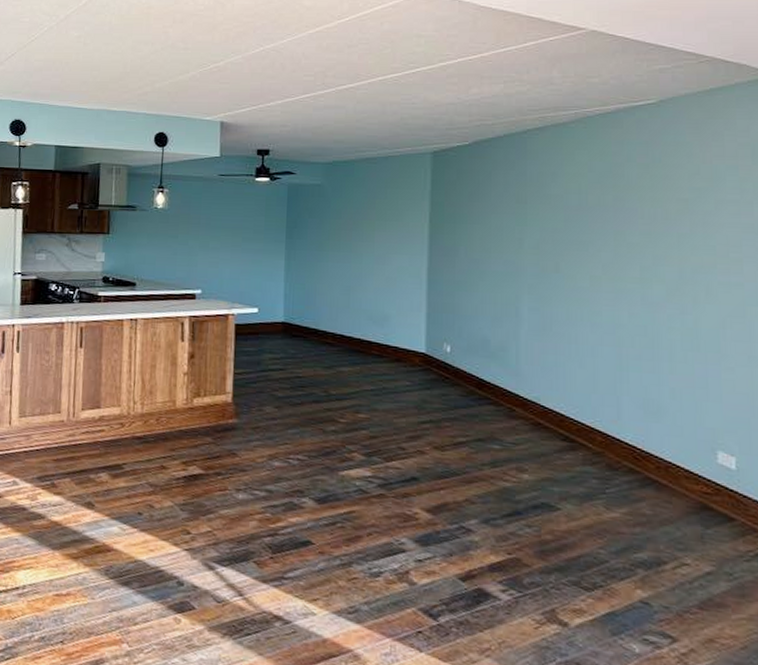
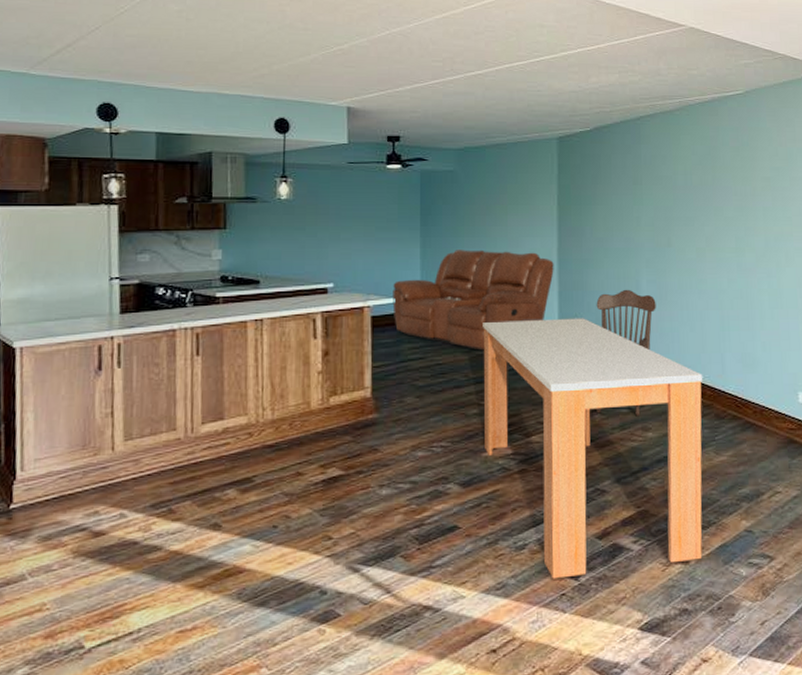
sofa: none [256,264,423,369] -> present [392,250,554,352]
dining table: none [342,338,593,624] -> present [483,318,703,579]
dining chair: none [464,315,539,455] -> present [596,289,656,417]

